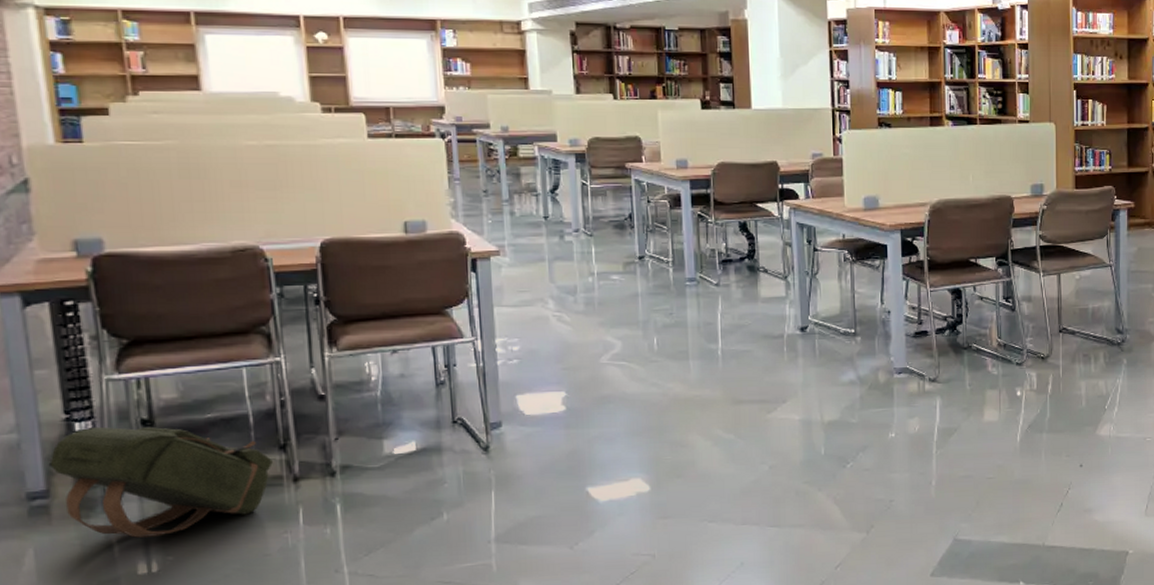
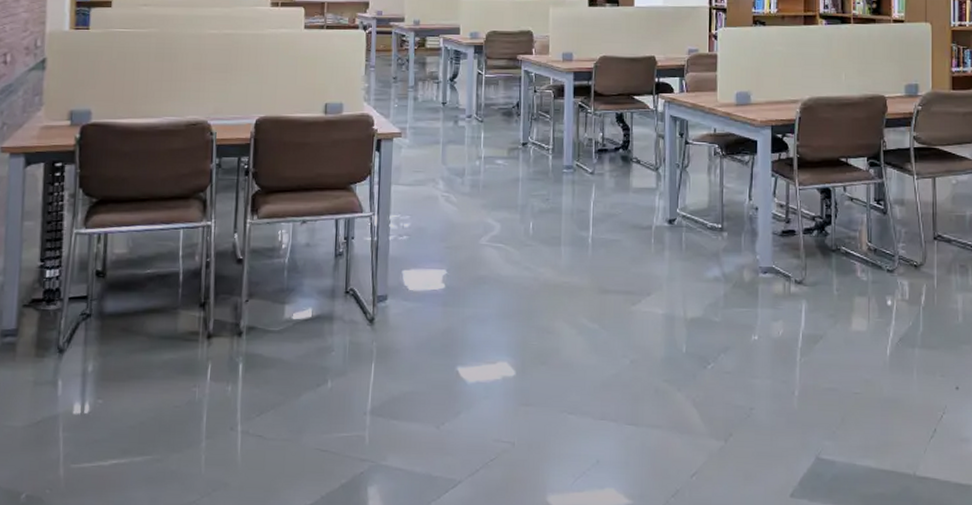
backpack: present [49,426,273,538] -> none [22,274,193,380]

